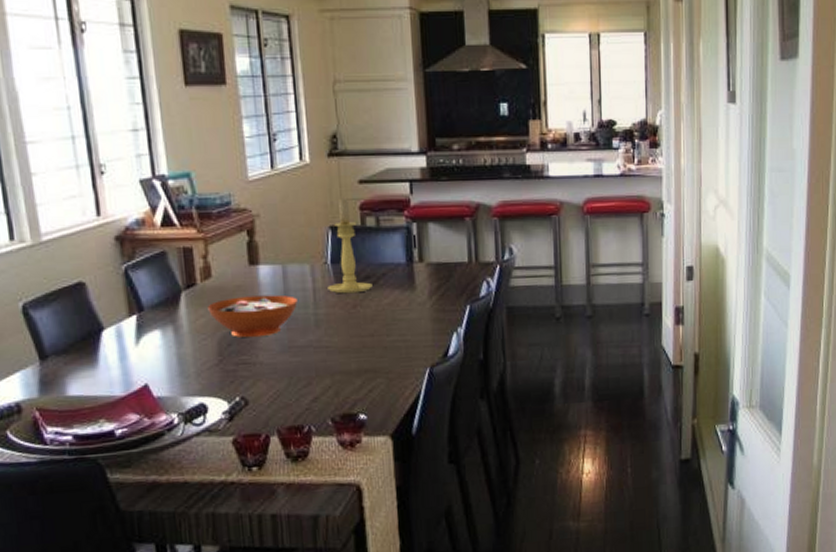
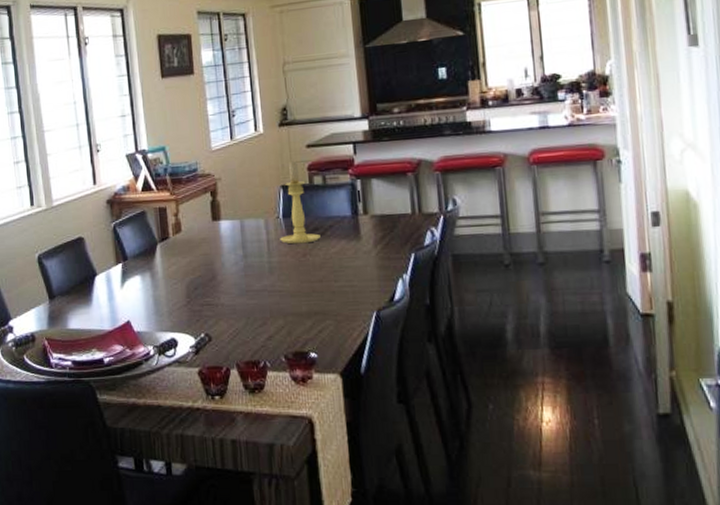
decorative bowl: present [208,294,298,338] -> none [178,245,254,283]

